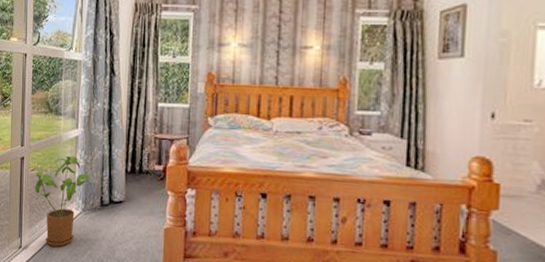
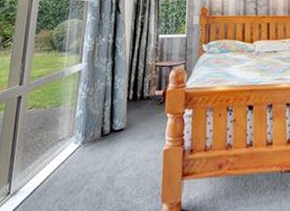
house plant: present [34,155,94,247] -> none [30,90,95,187]

